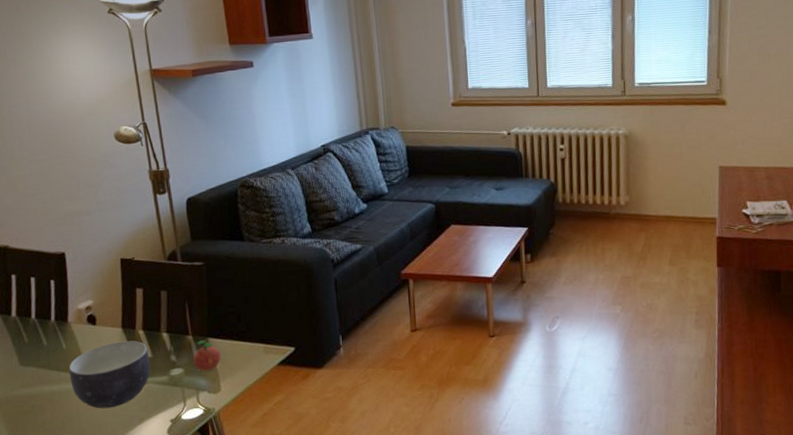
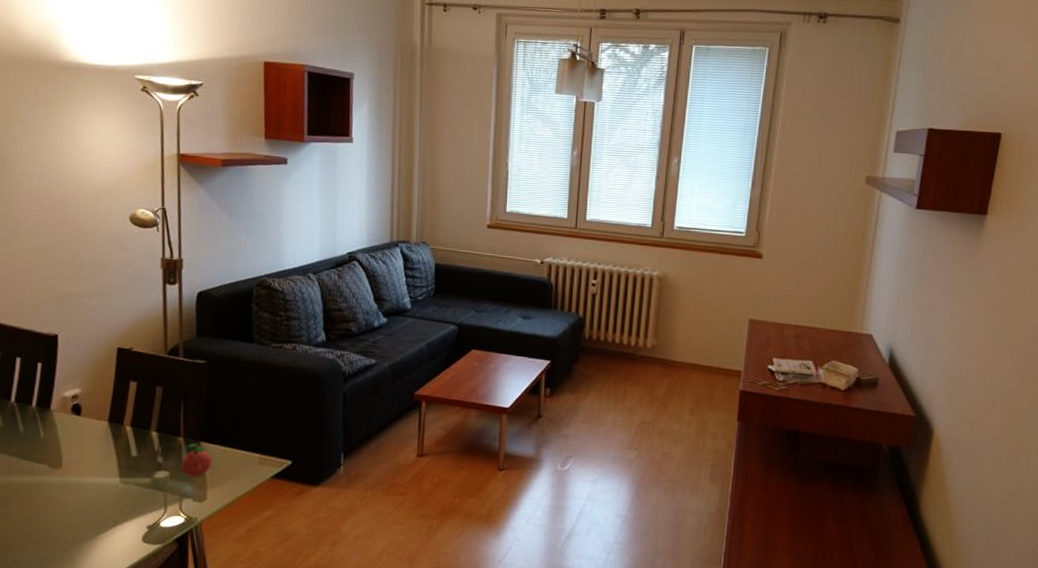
bowl: present [68,341,151,409] -> none [43,436,134,507]

